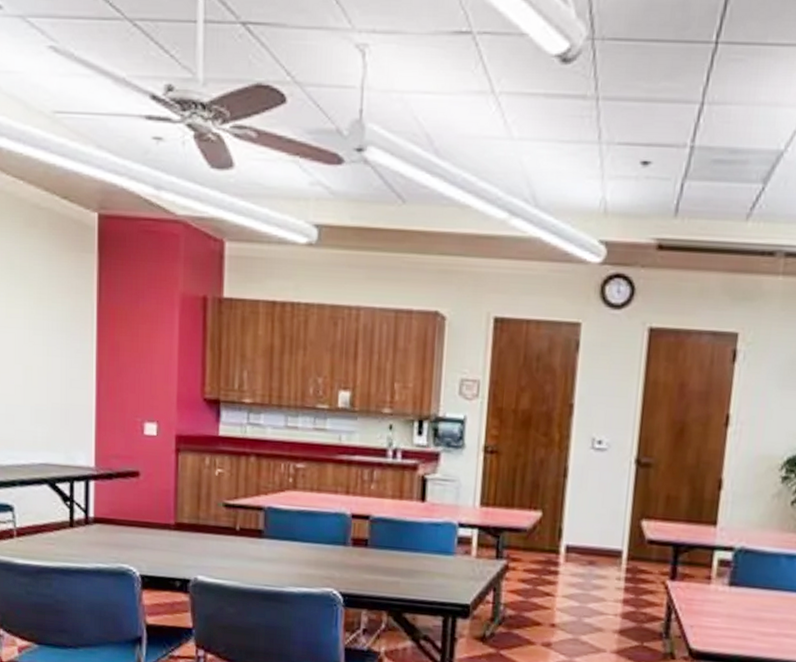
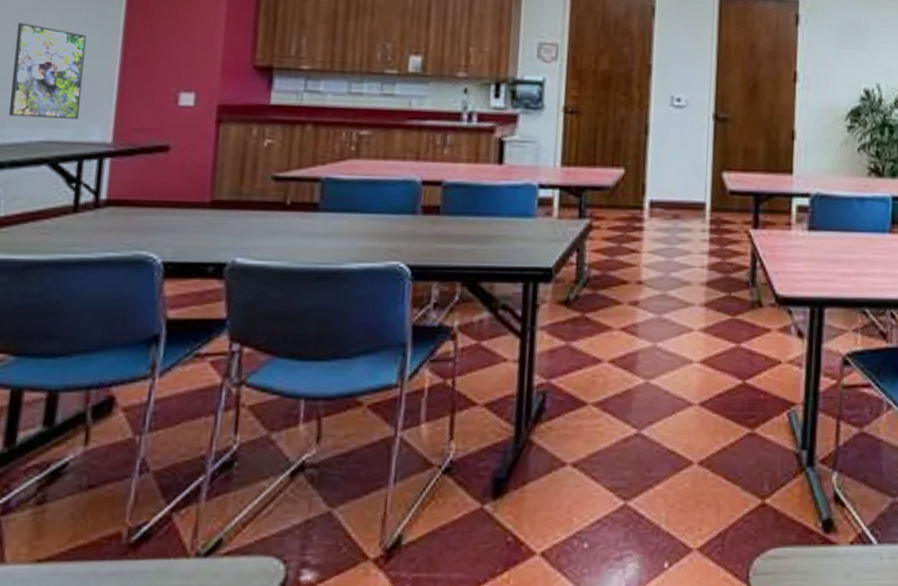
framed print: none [14,356,68,445] -> present [9,23,86,119]

